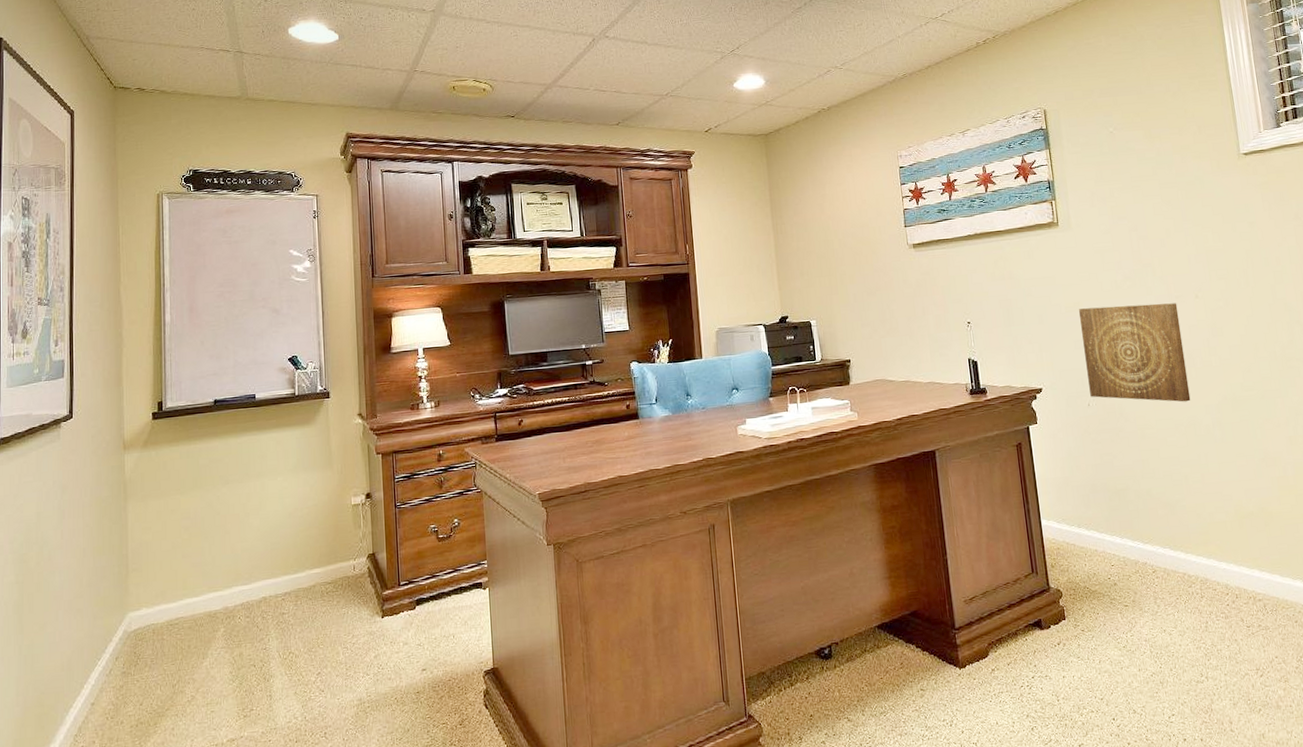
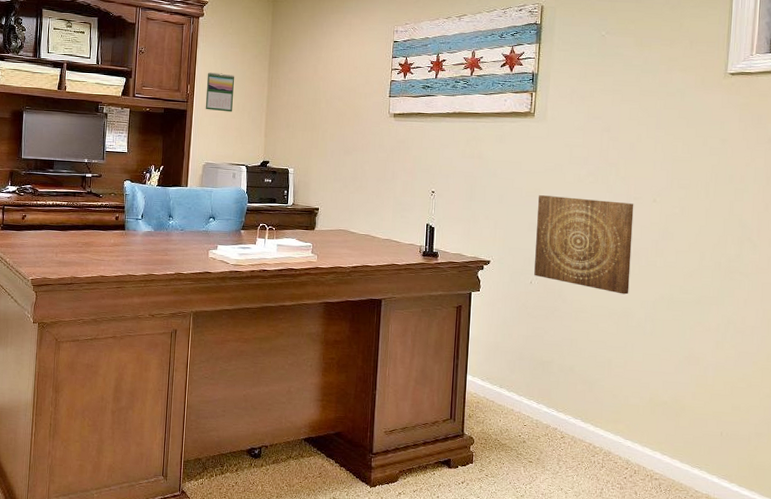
calendar: none [705,227,739,270] -> present [205,72,234,112]

